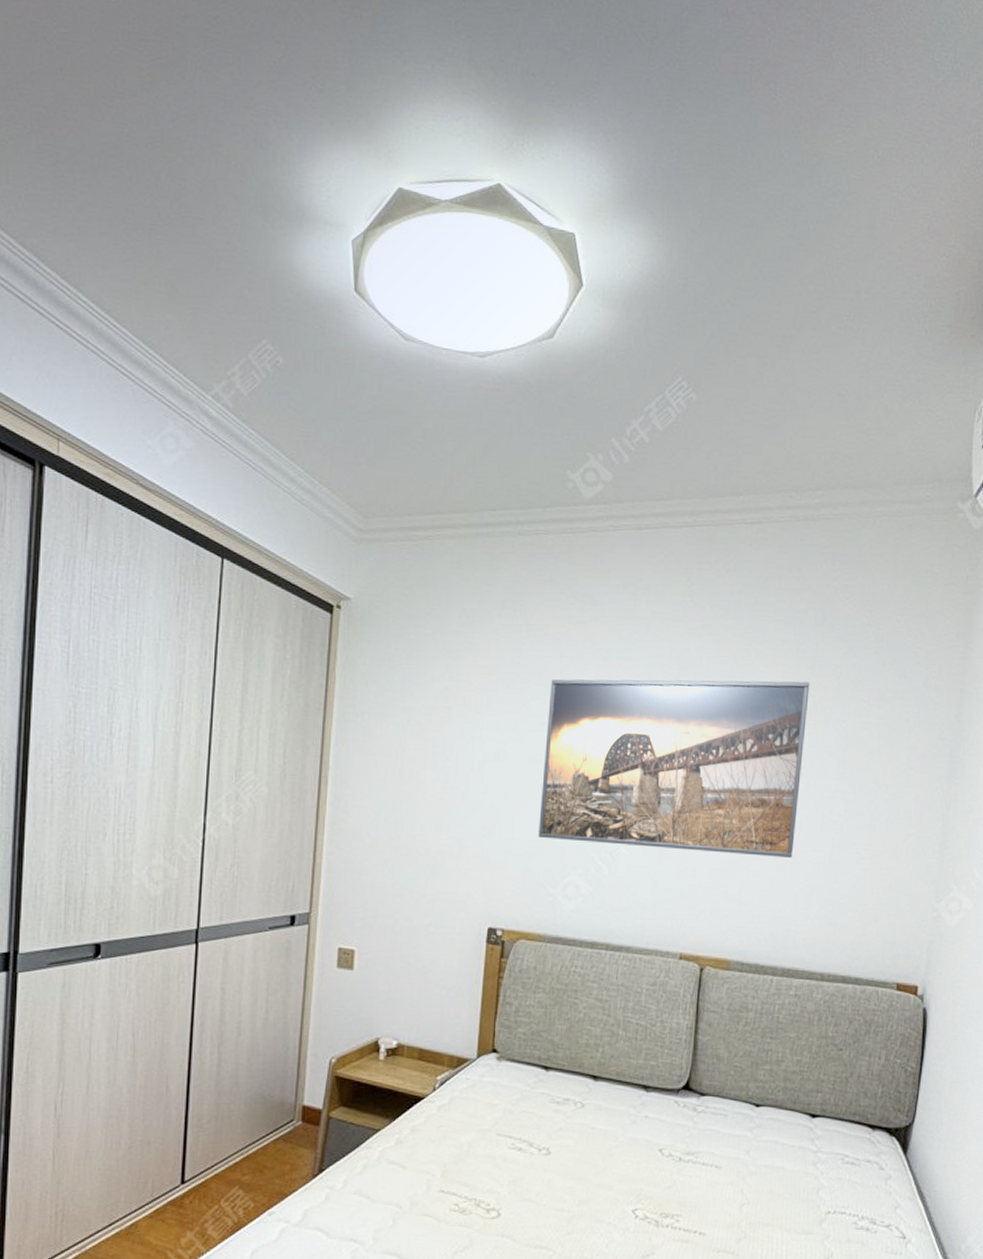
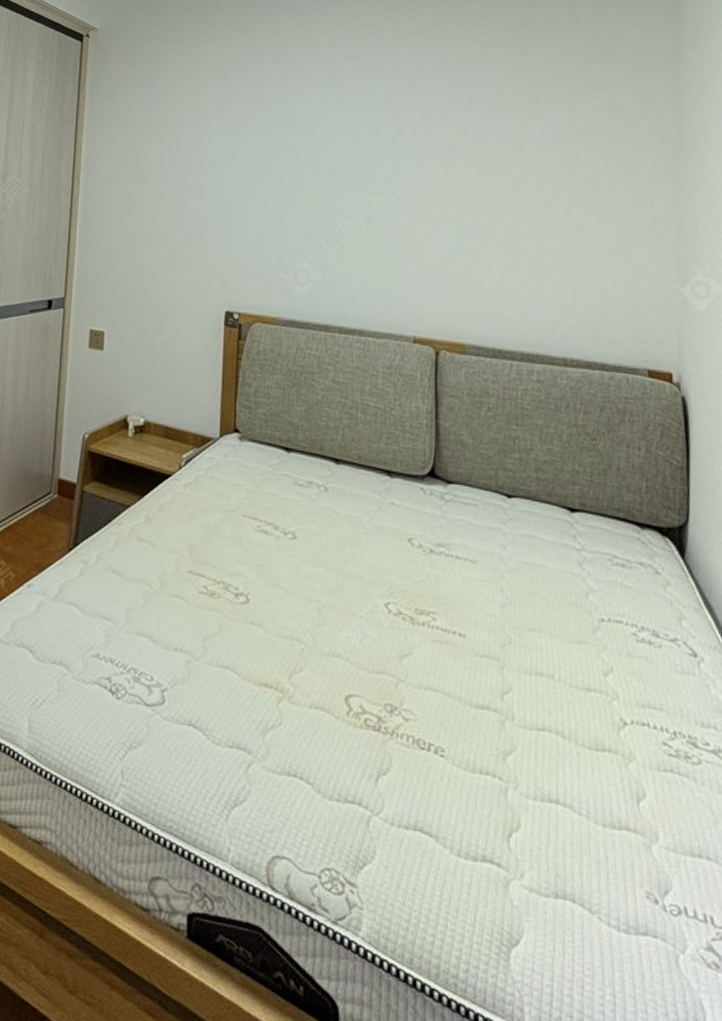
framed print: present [538,679,810,858] -> none [268,78,521,243]

